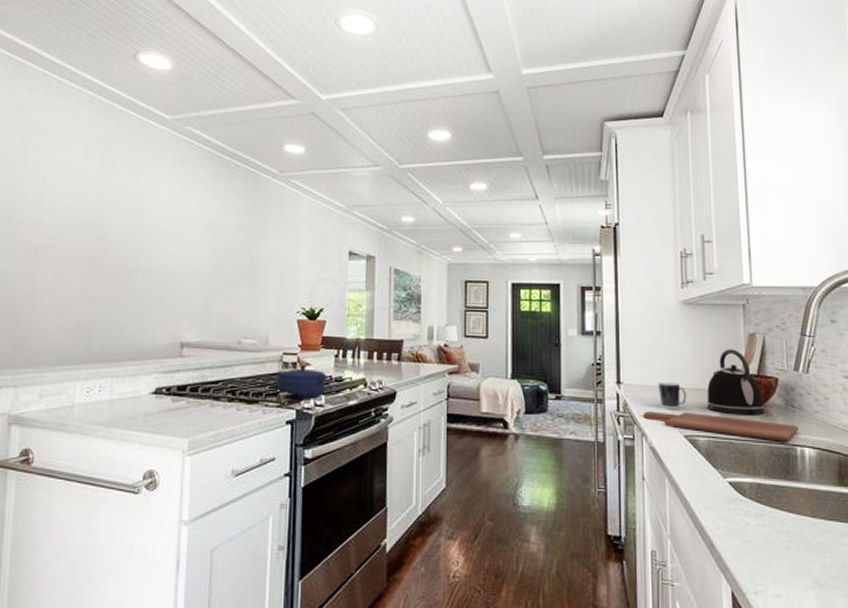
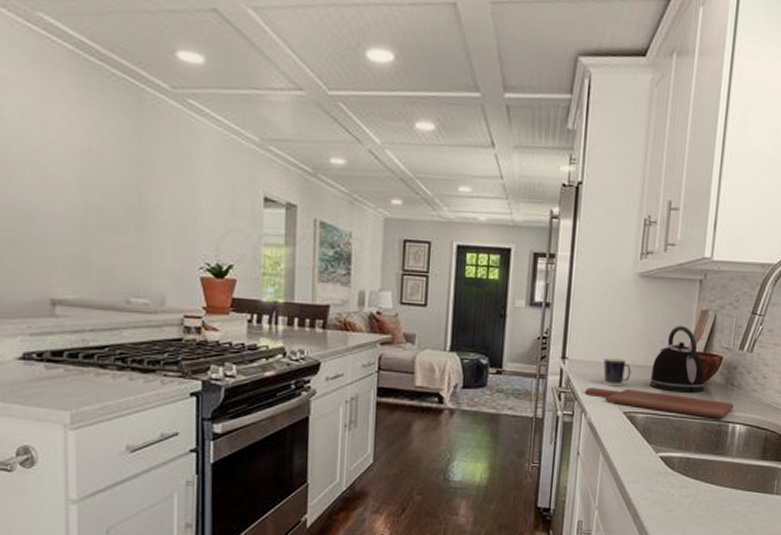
cooking pot: present [275,364,329,402] -> none [175,329,240,372]

